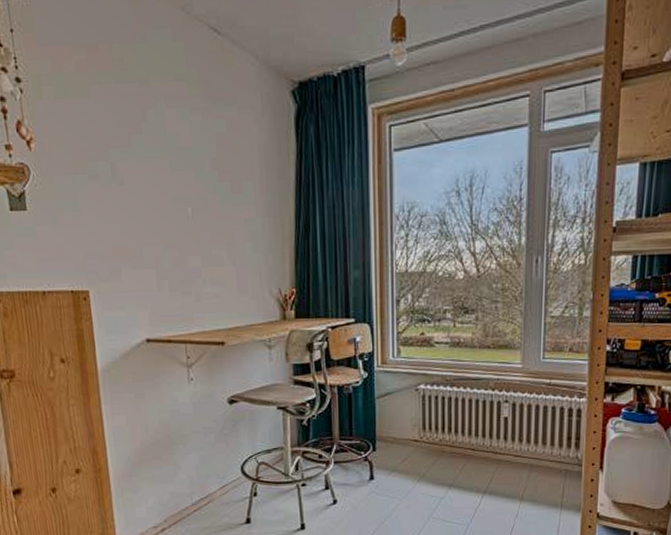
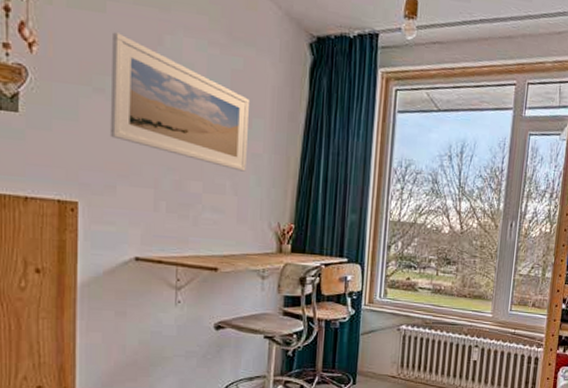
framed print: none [99,115,241,240] -> present [109,32,249,172]

